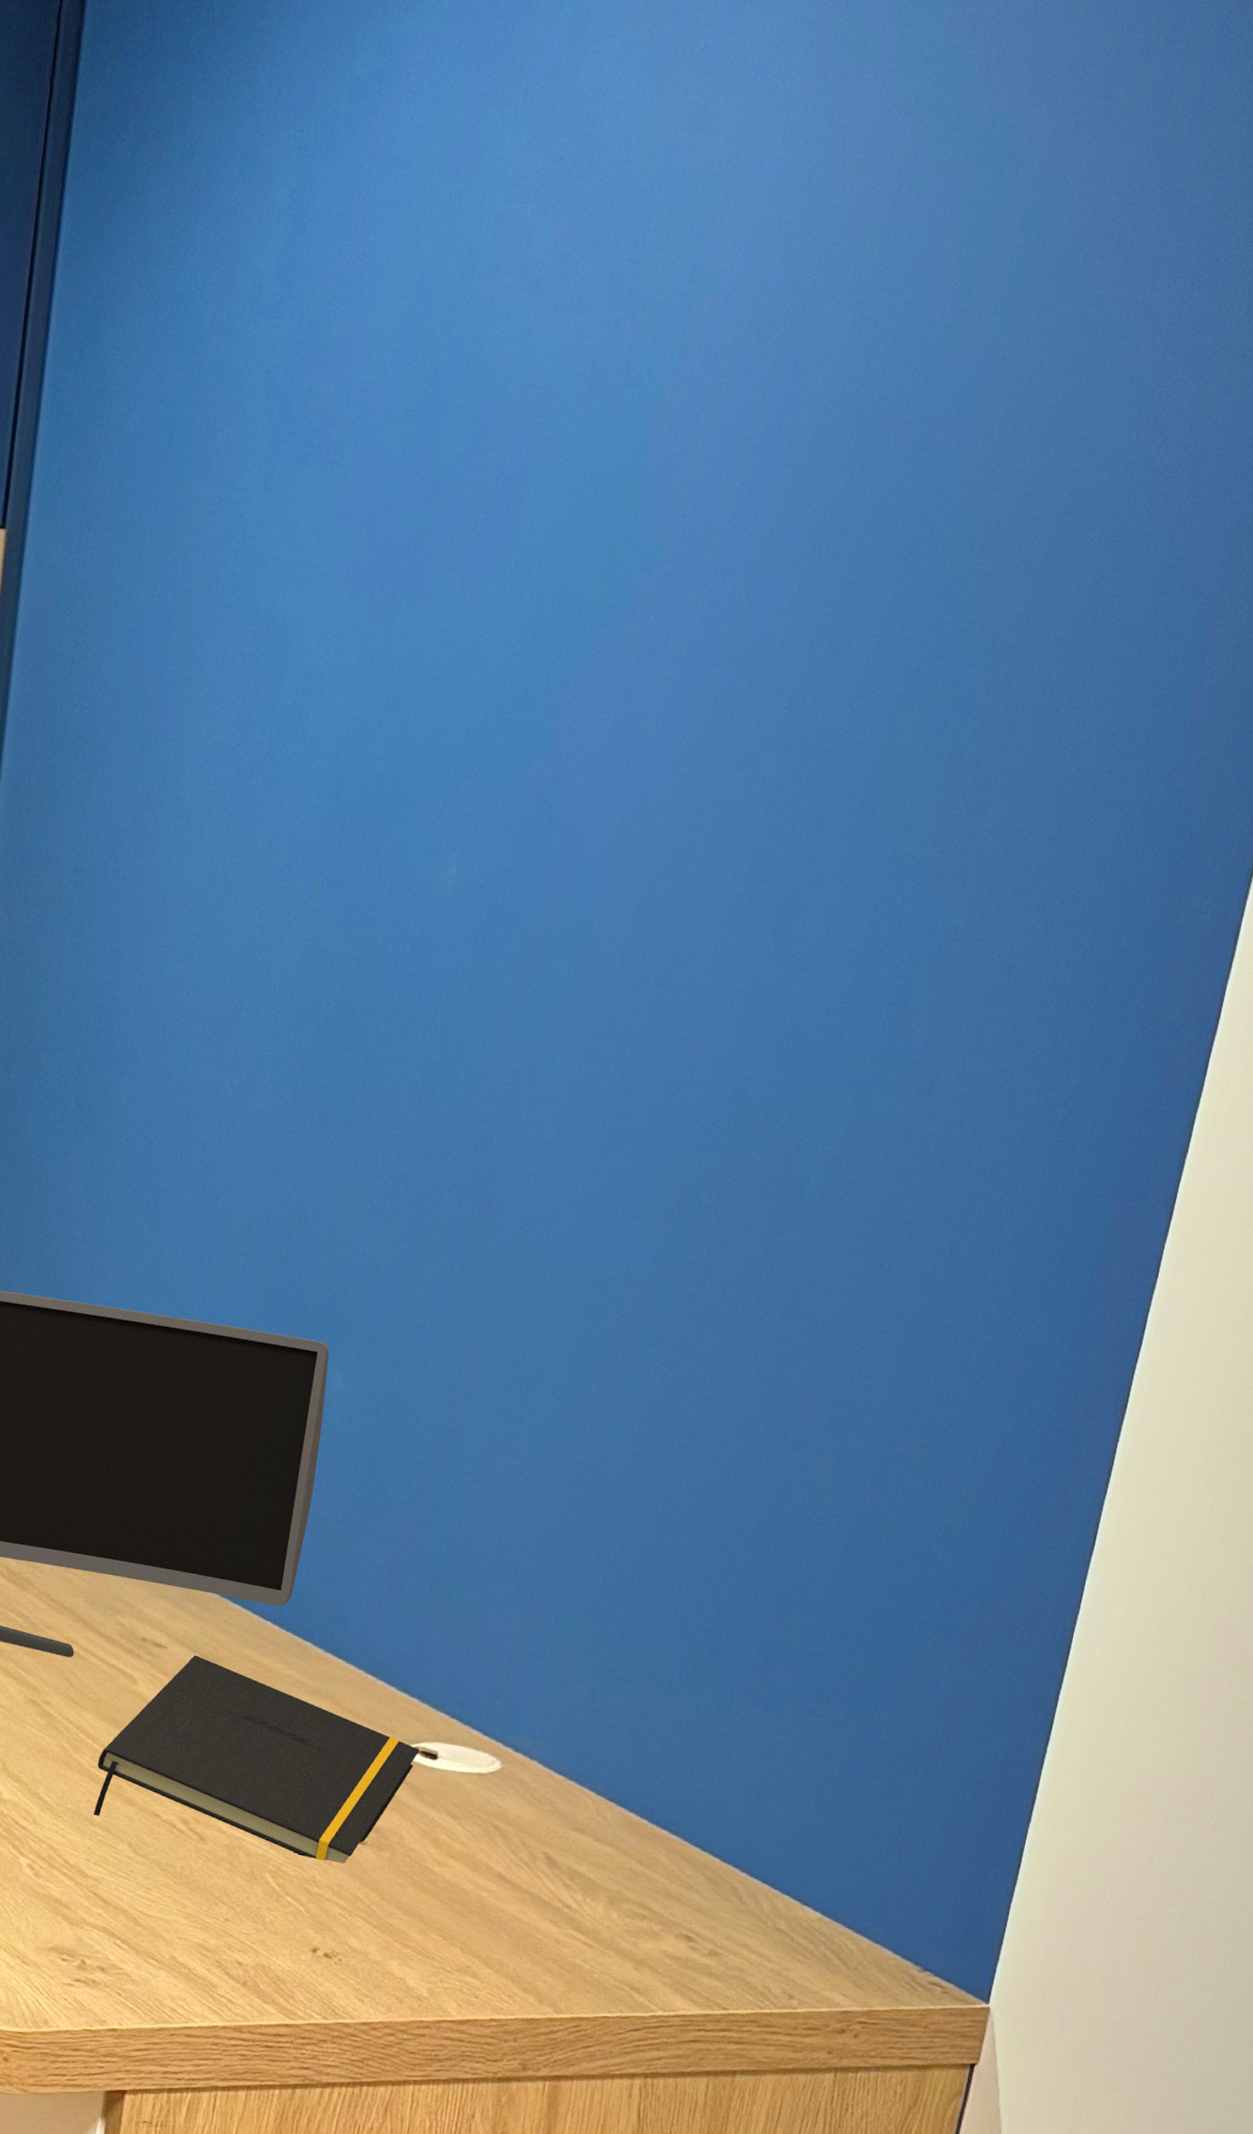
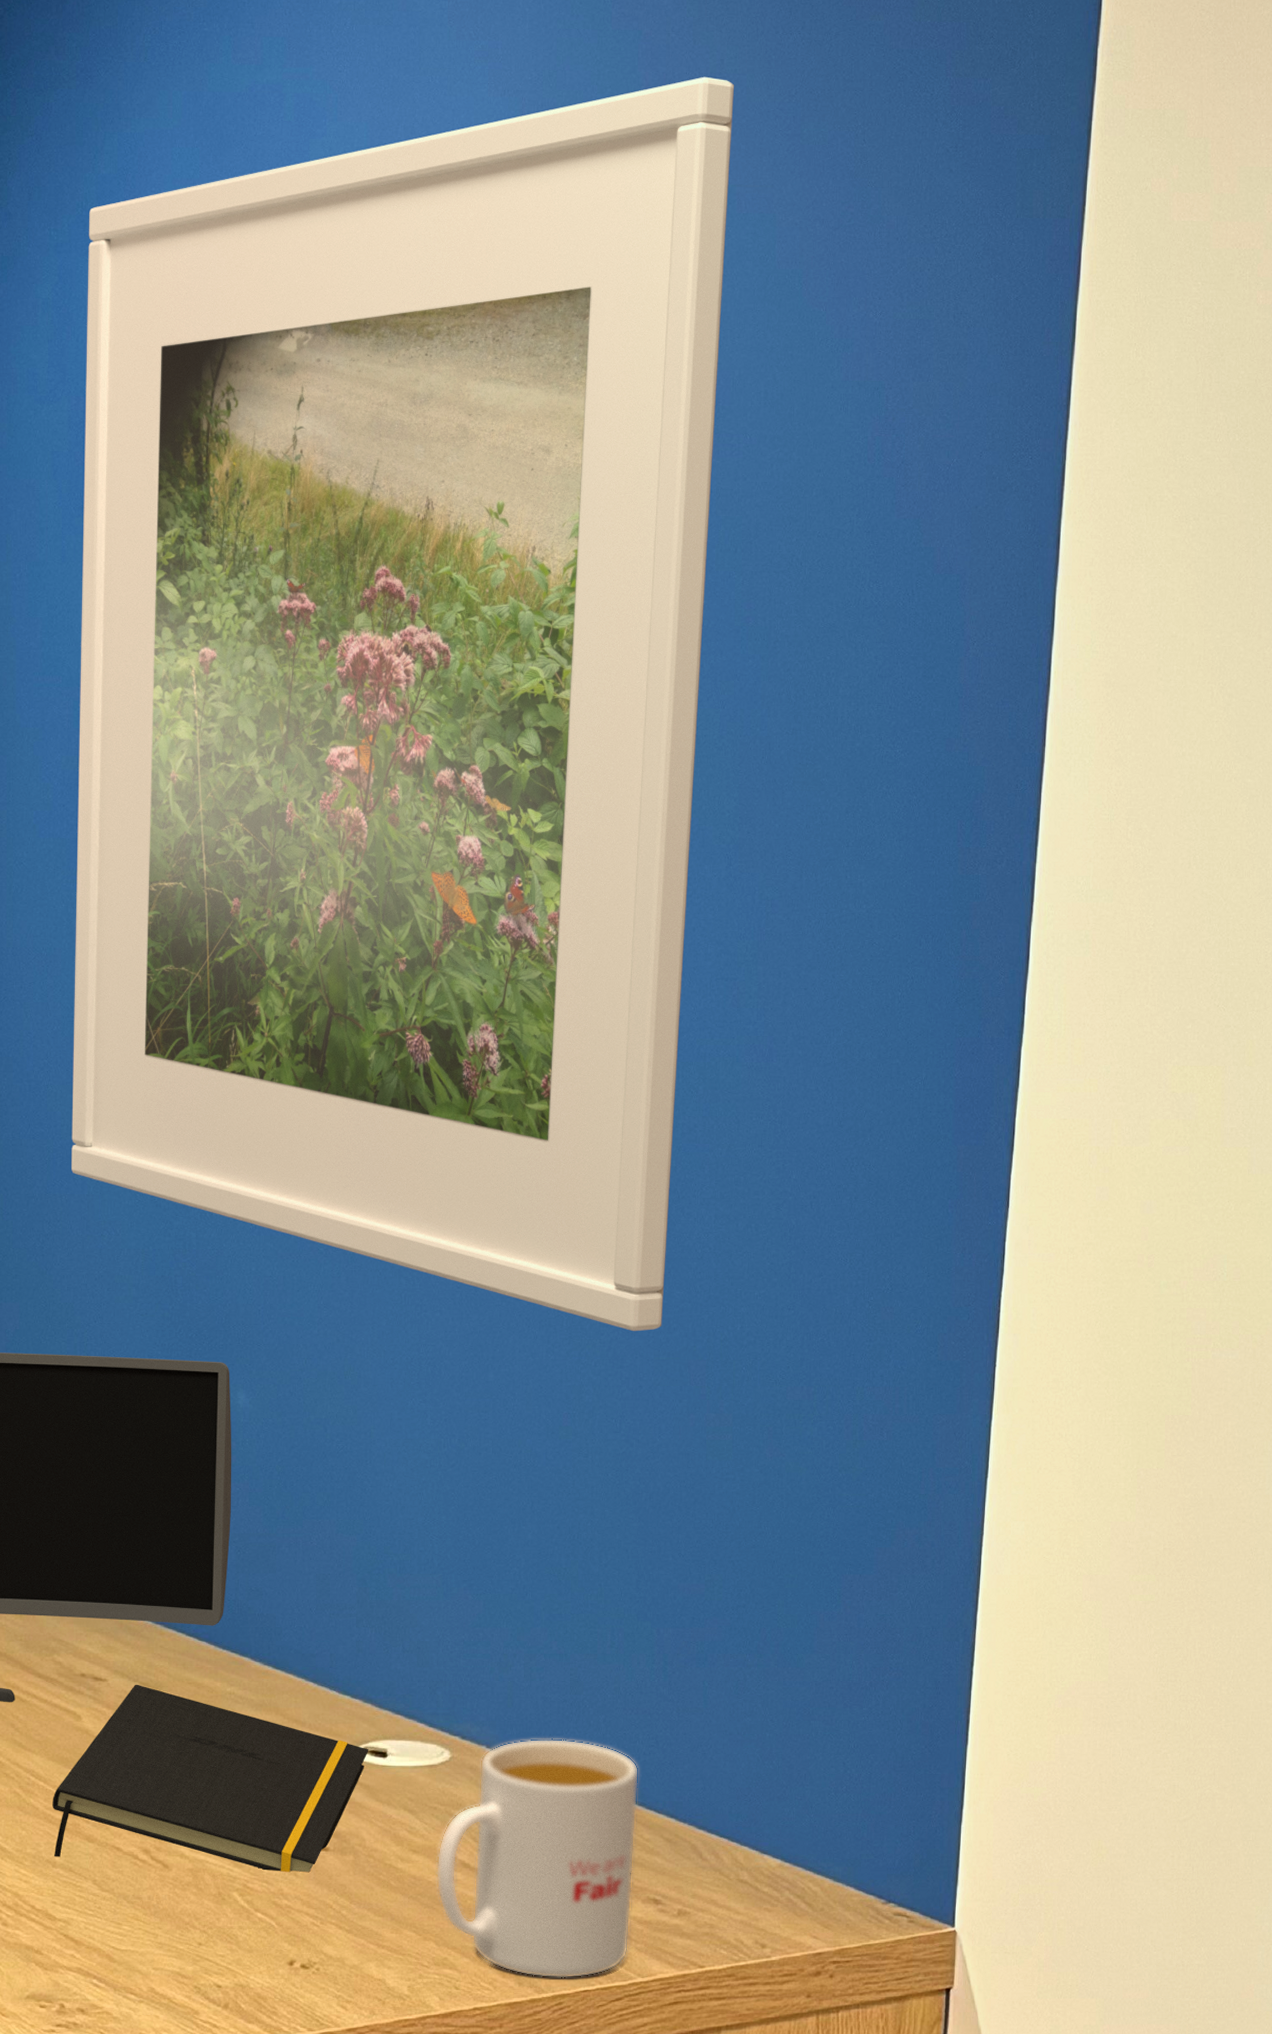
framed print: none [195,22,1046,1362] -> present [71,76,735,1332]
mug: none [469,1759,690,2004] -> present [435,1739,639,1979]

